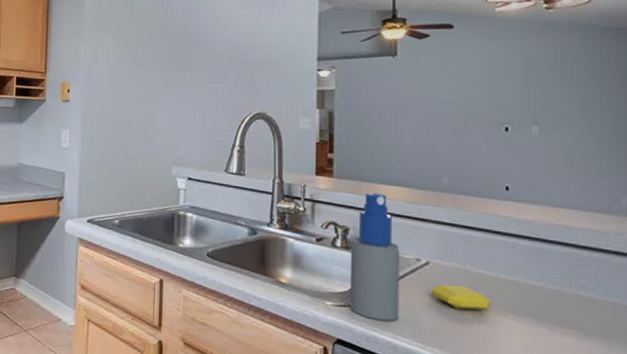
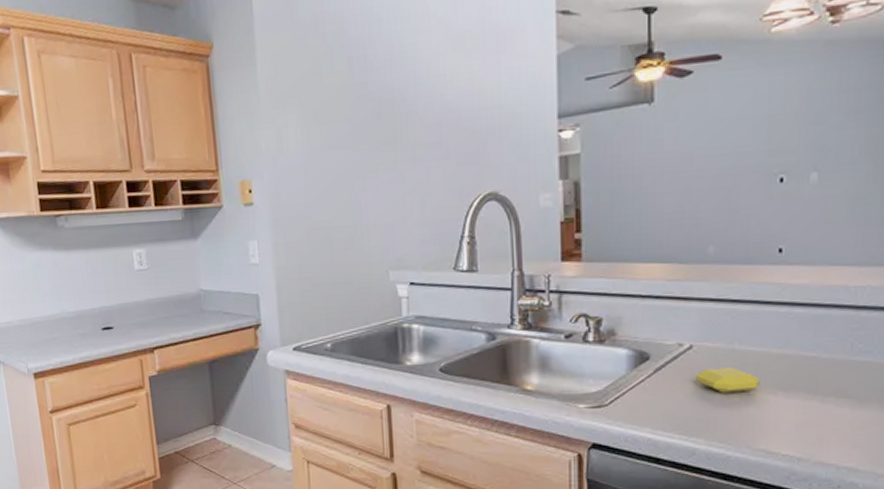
spray bottle: present [349,192,400,321] -> none [604,273,661,417]

